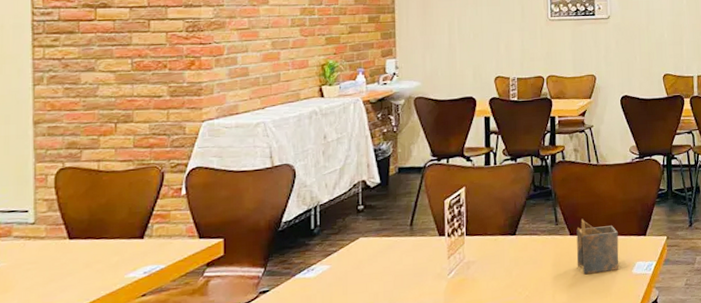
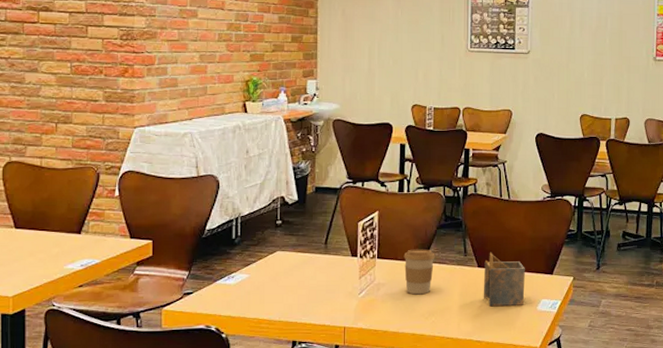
coffee cup: none [493,221,526,270] -> present [403,249,435,295]

